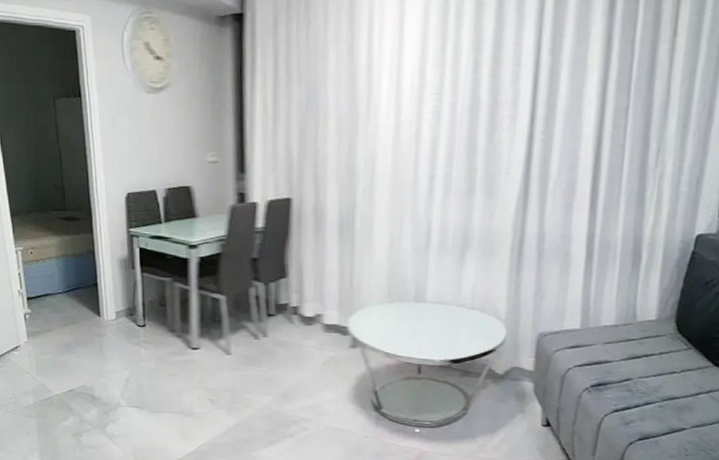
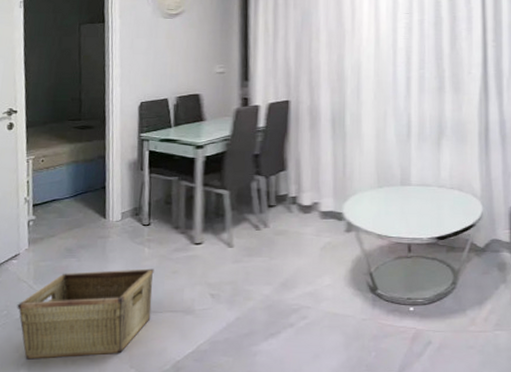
hamper: none [23,367,152,447] -> present [17,268,154,360]

